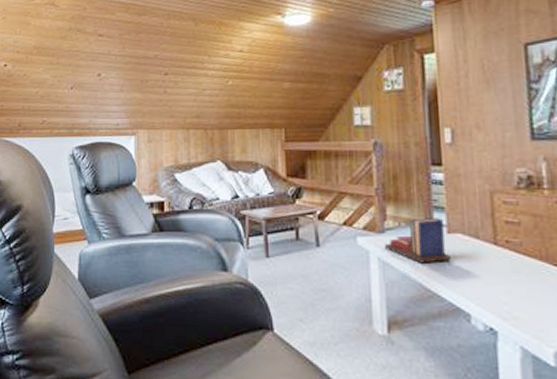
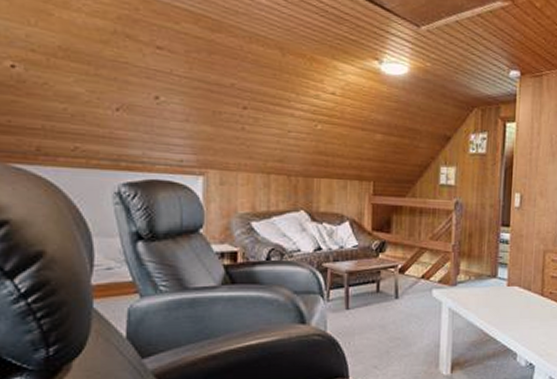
book: present [384,218,451,264] -> none [455,273,507,312]

